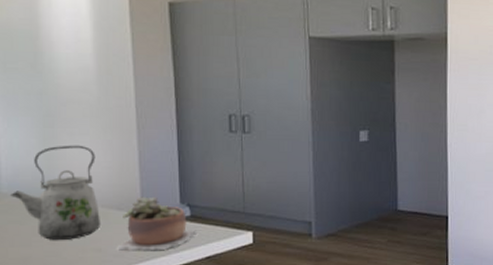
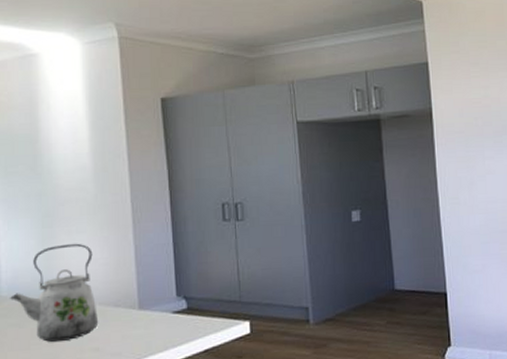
succulent plant: present [116,196,198,252] -> none [113,291,195,350]

